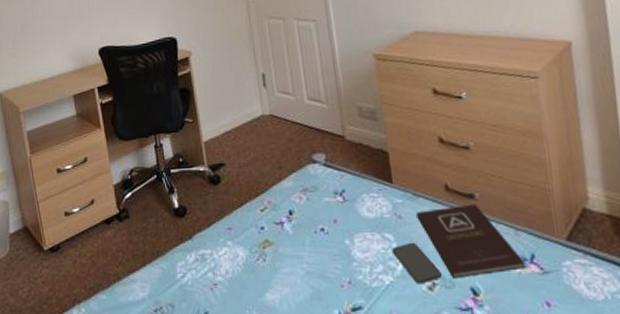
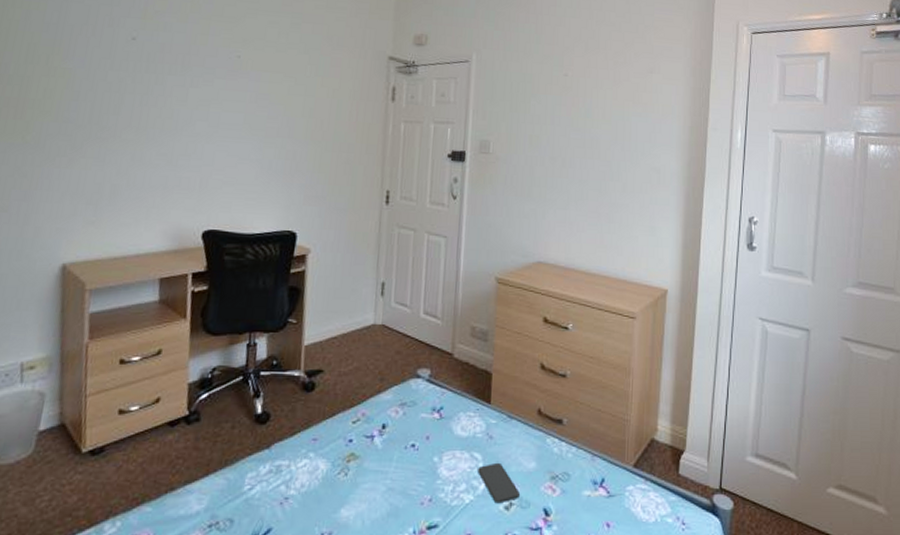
book: present [416,203,526,279] -> none [507,428,596,499]

